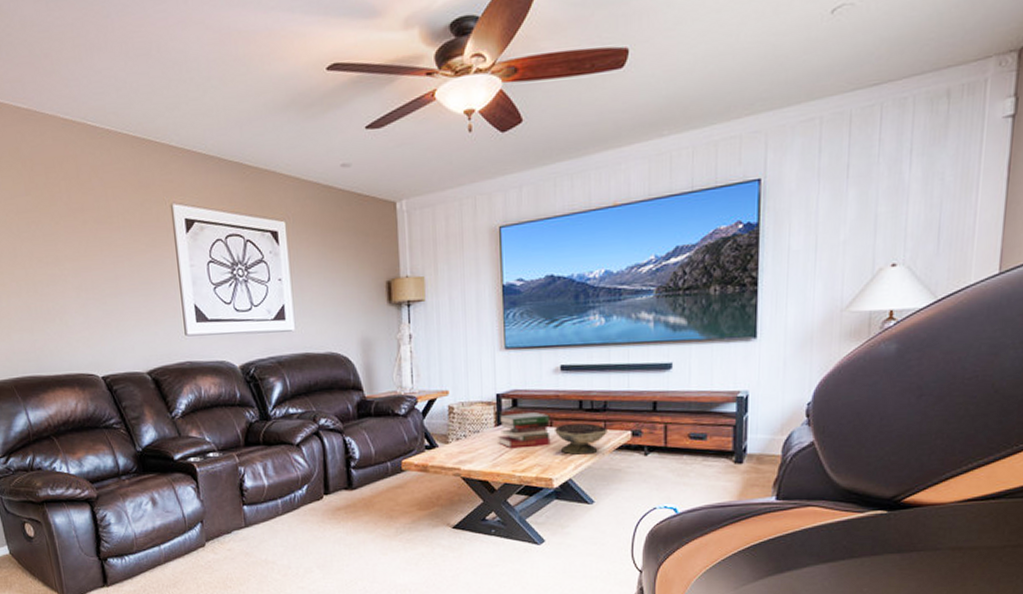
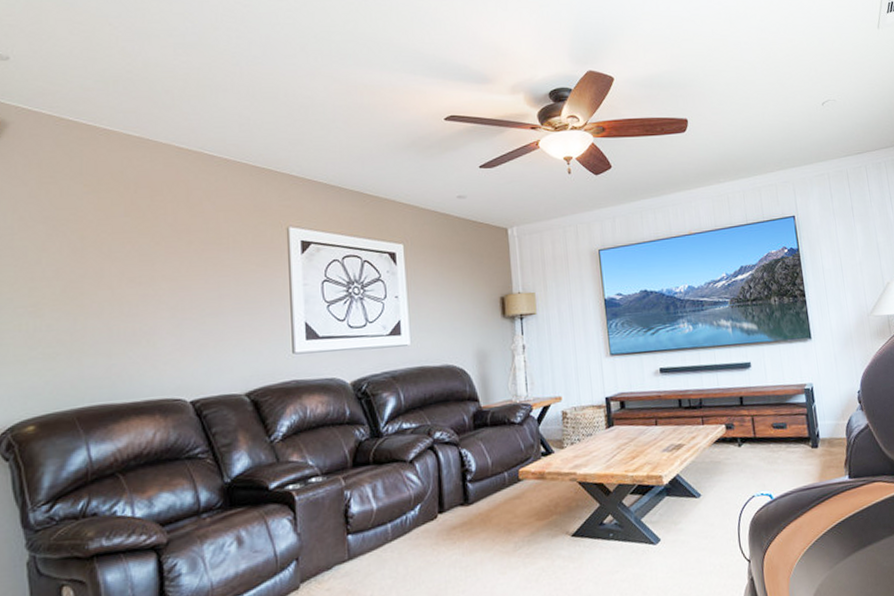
books: present [498,412,551,449] -> none [609,412,657,449]
decorative bowl: present [555,423,607,455] -> none [660,420,705,451]

